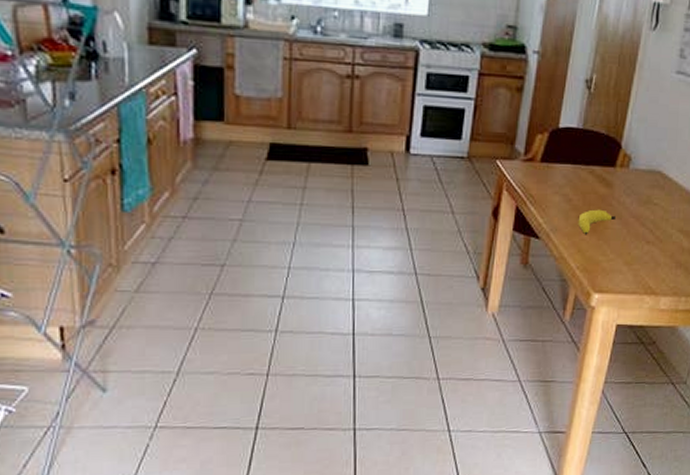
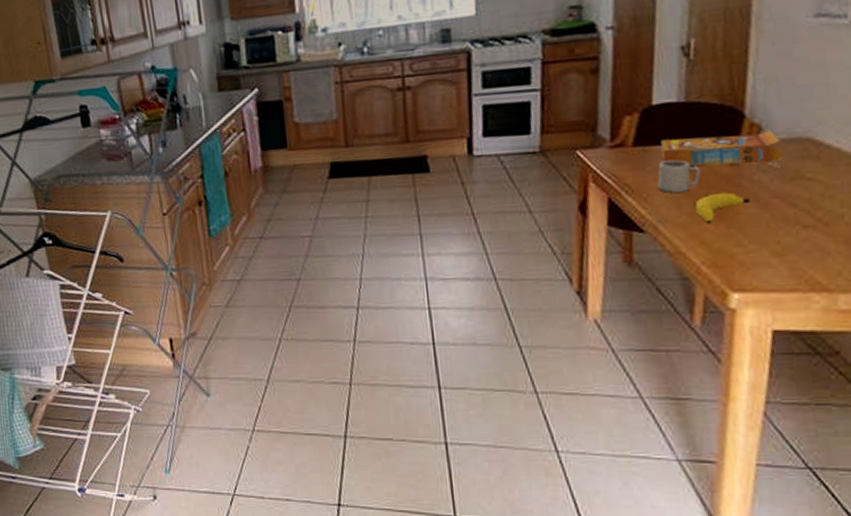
cup: none [554,178,586,206] -> present [657,160,701,193]
cereal box: none [559,159,642,193] -> present [660,130,783,168]

